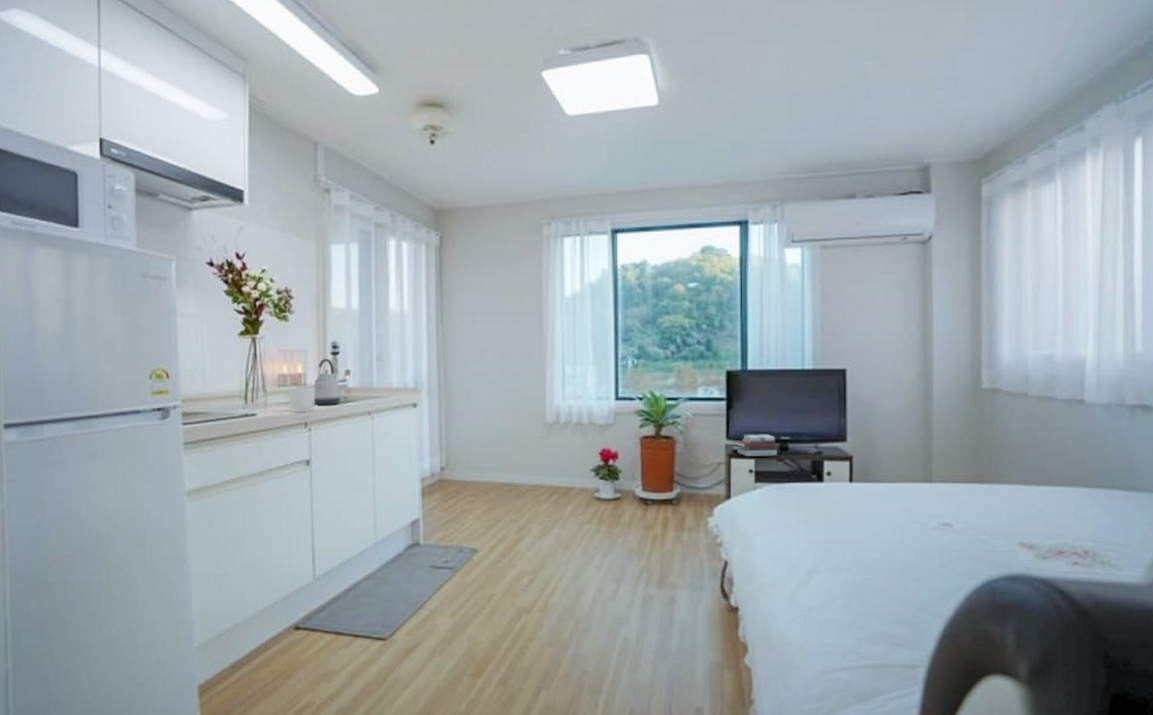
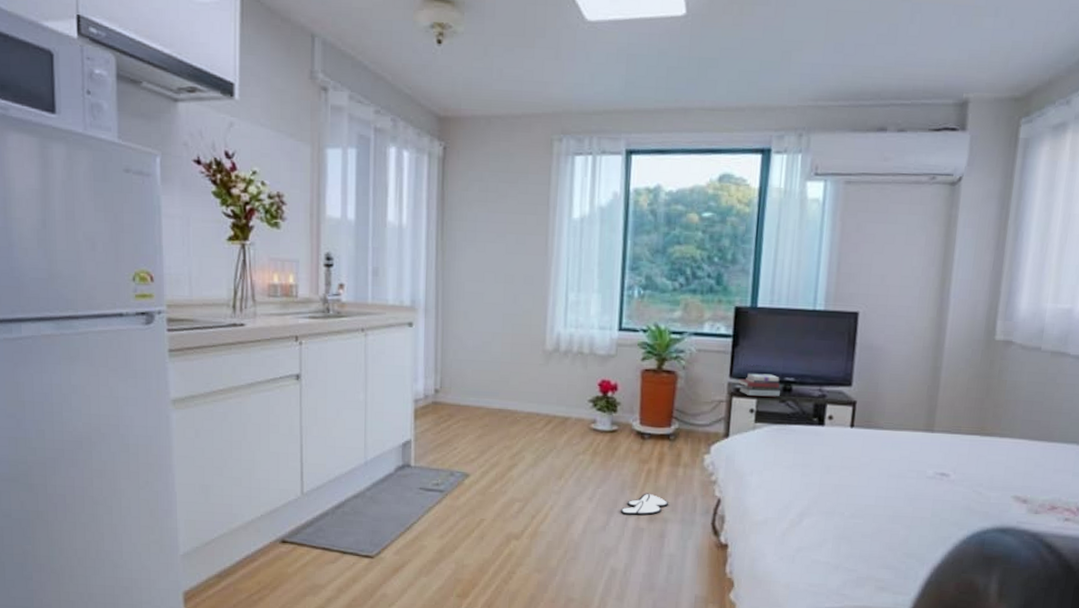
mug: present [288,386,316,413] -> none [278,298,308,326]
kettle: present [312,358,342,406] -> none [304,270,335,320]
slippers: none [629,559,676,582] -> present [620,493,668,516]

